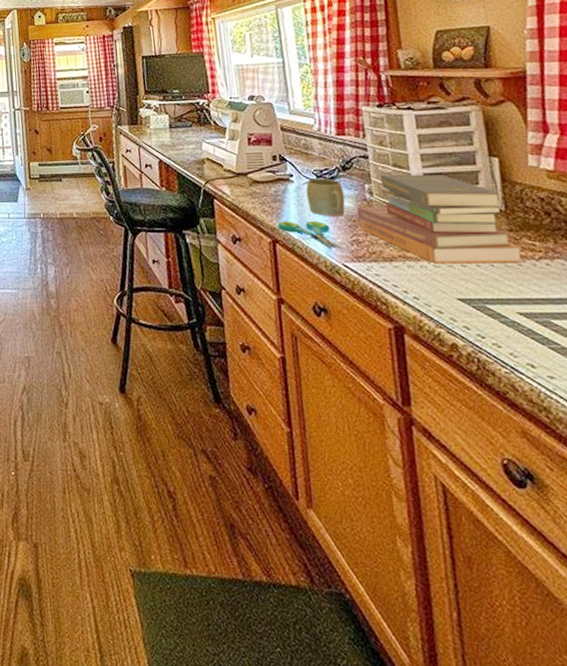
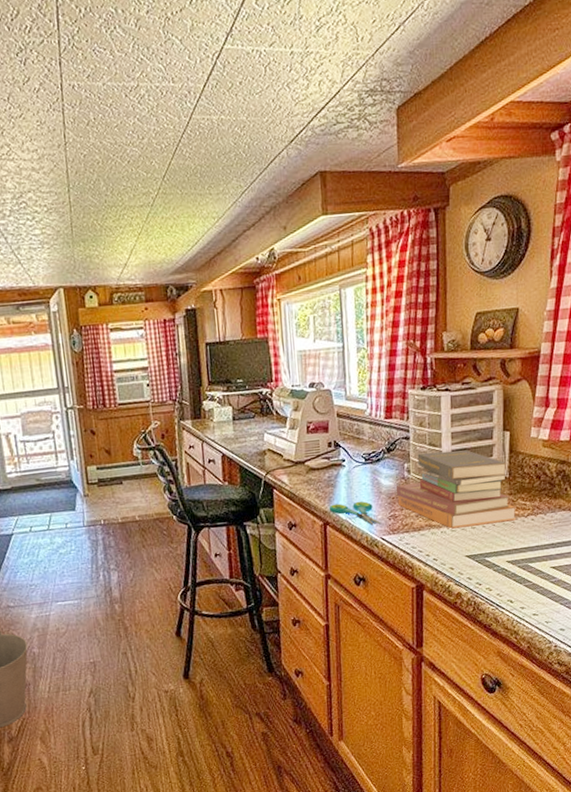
mug: present [305,178,346,217] -> none [355,461,388,497]

